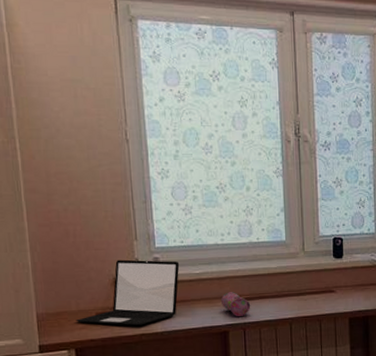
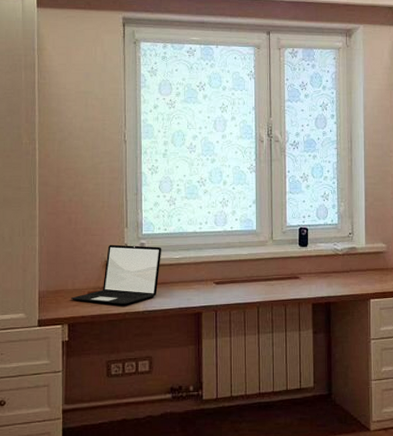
pencil case: present [221,292,251,317] -> none [197,276,223,300]

